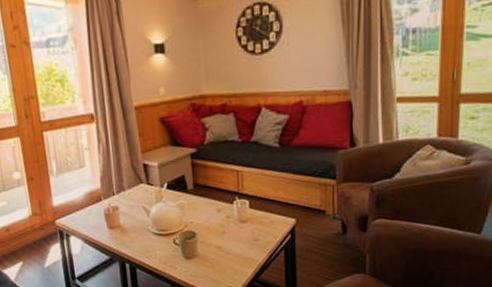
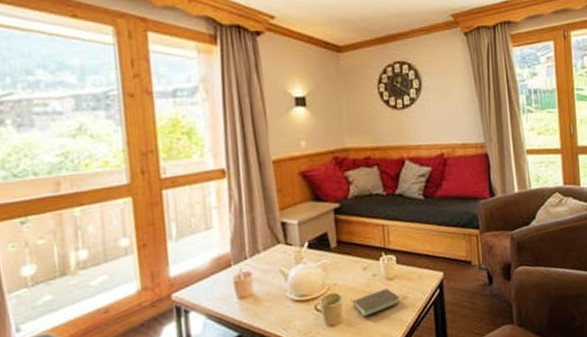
book: none [205,230,252,254] -> present [350,289,400,317]

